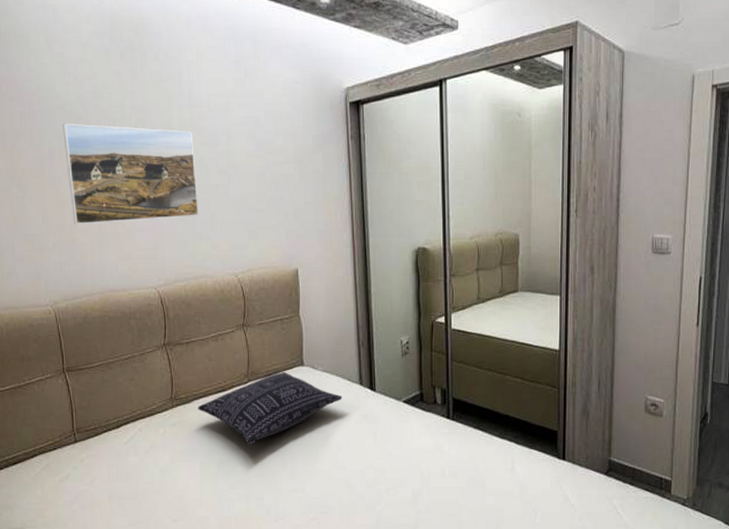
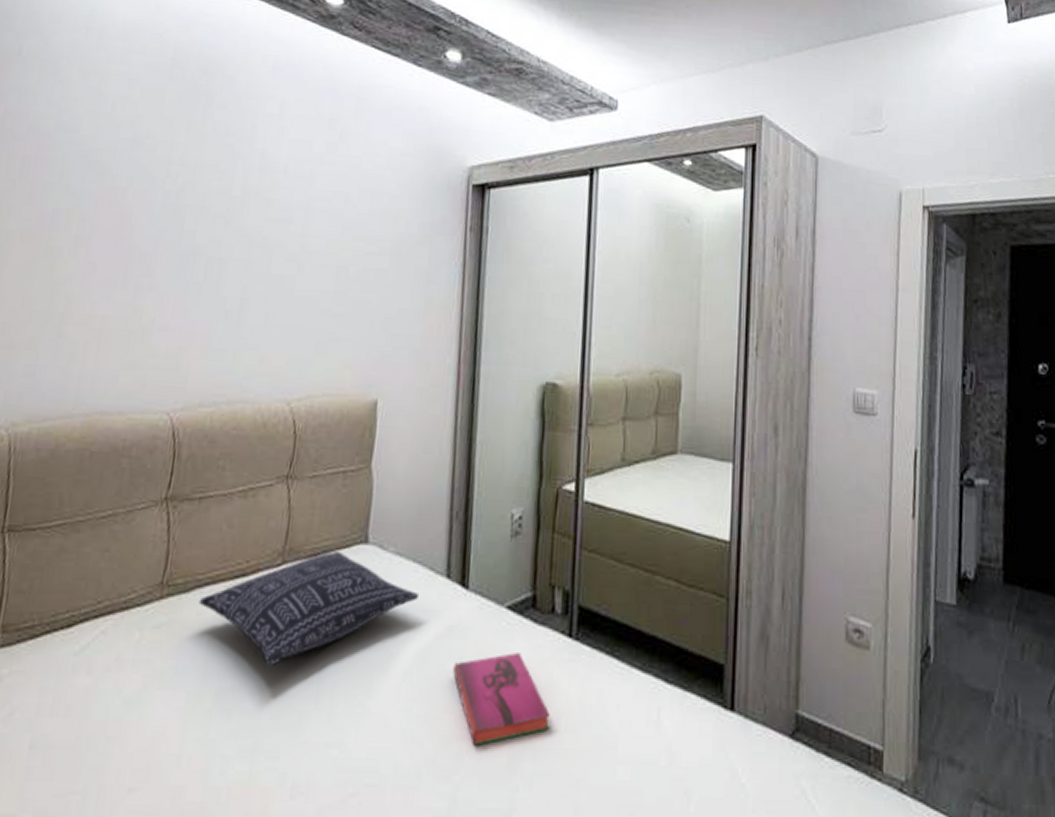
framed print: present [63,123,200,225] -> none [66,176,258,316]
hardback book: none [370,429,438,487] -> present [453,651,550,746]

